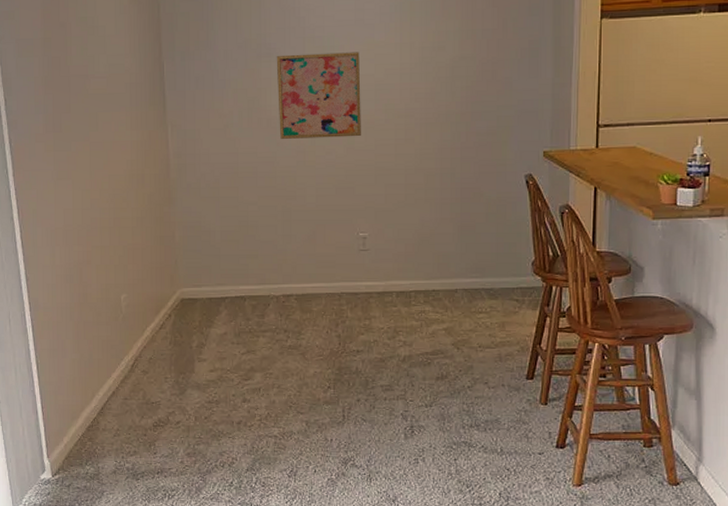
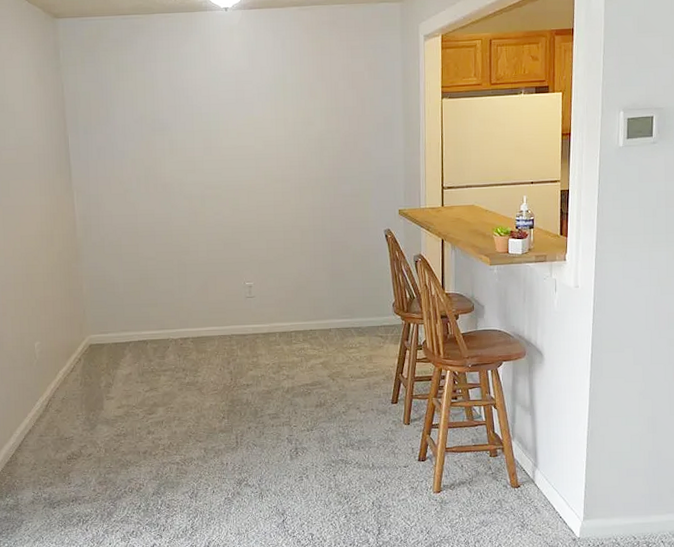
wall art: present [276,52,361,139] -> none [168,126,244,202]

